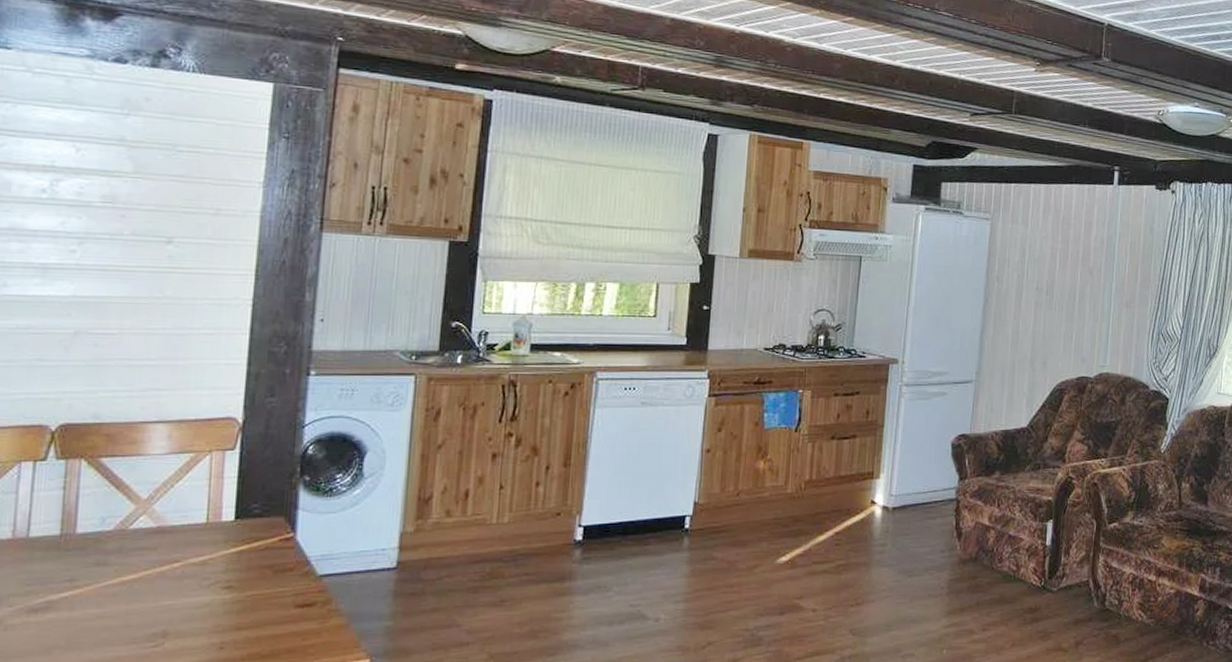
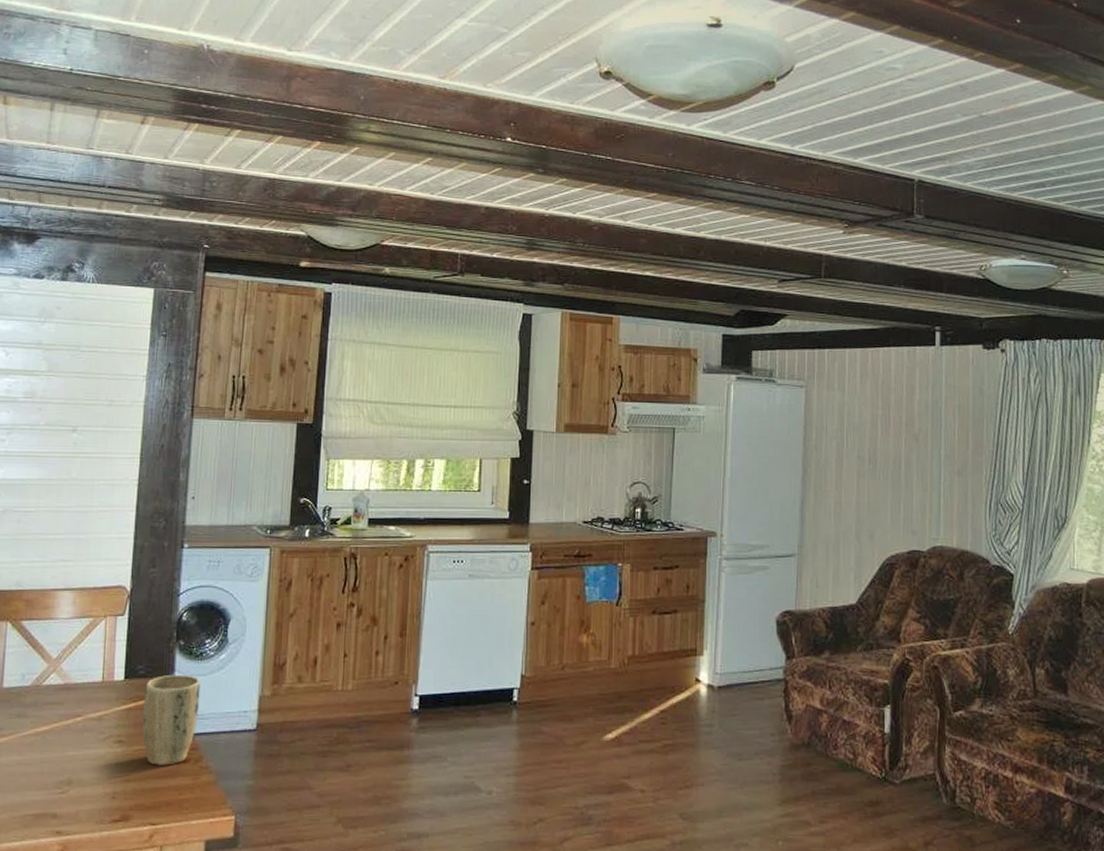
plant pot: none [257,512,330,611] -> present [142,674,201,766]

